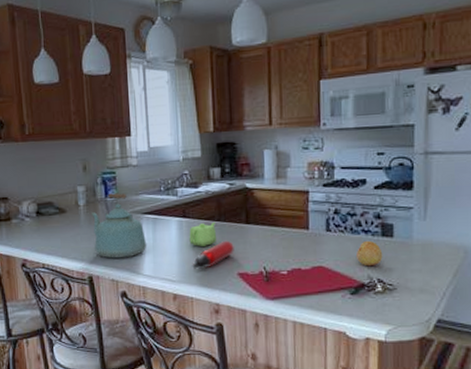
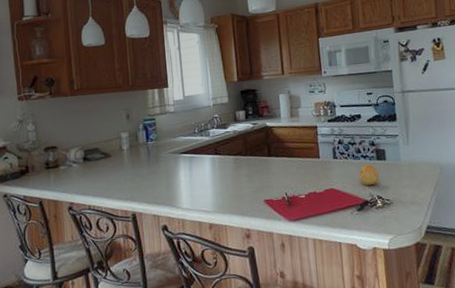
kettle: present [91,193,147,259] -> none [134,136,185,196]
teapot: present [189,222,216,248] -> none [221,156,244,180]
water bottle: present [192,240,235,269] -> none [224,172,261,200]

